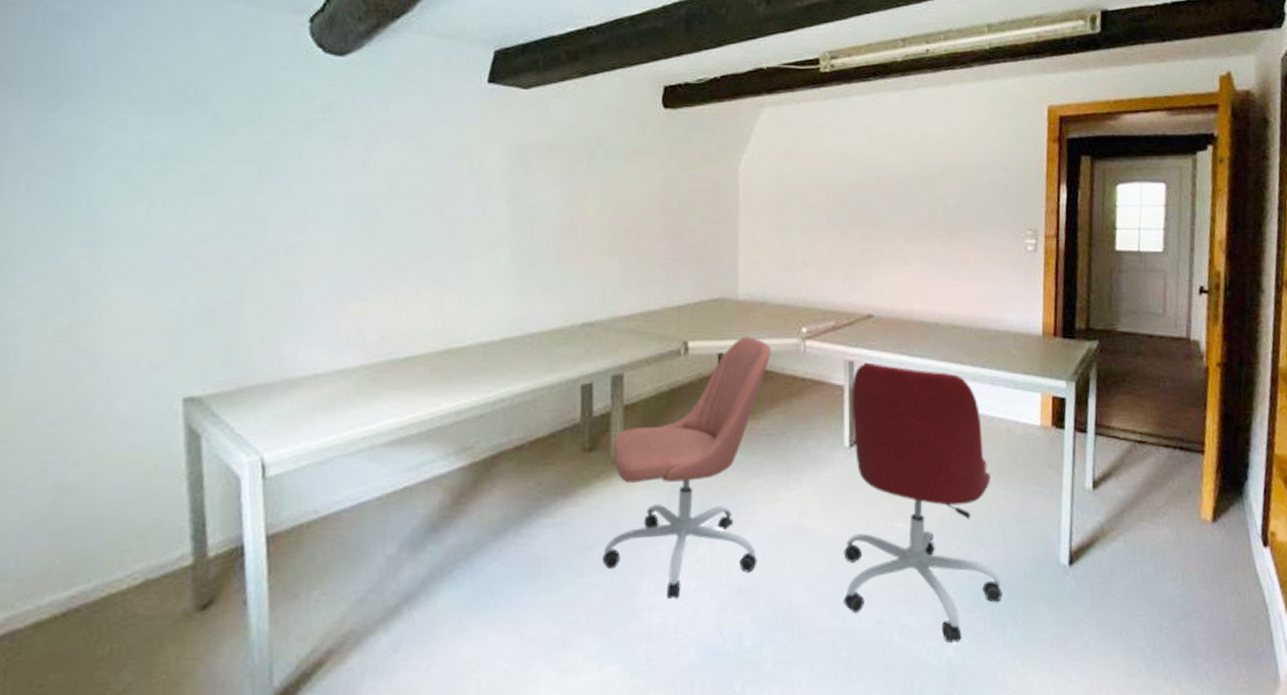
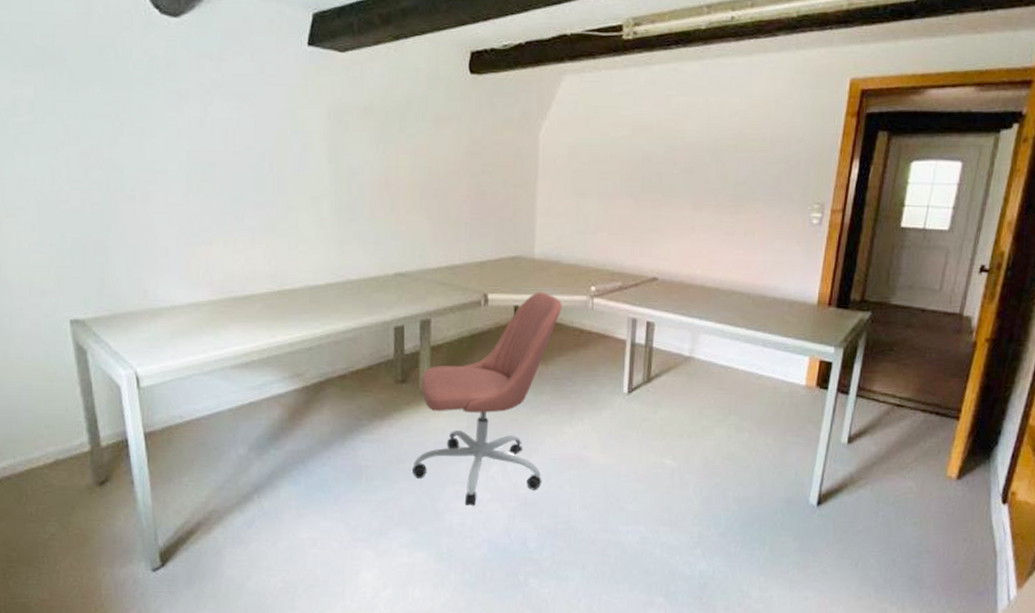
office chair: present [844,363,1003,643] -> none [614,322,755,559]

